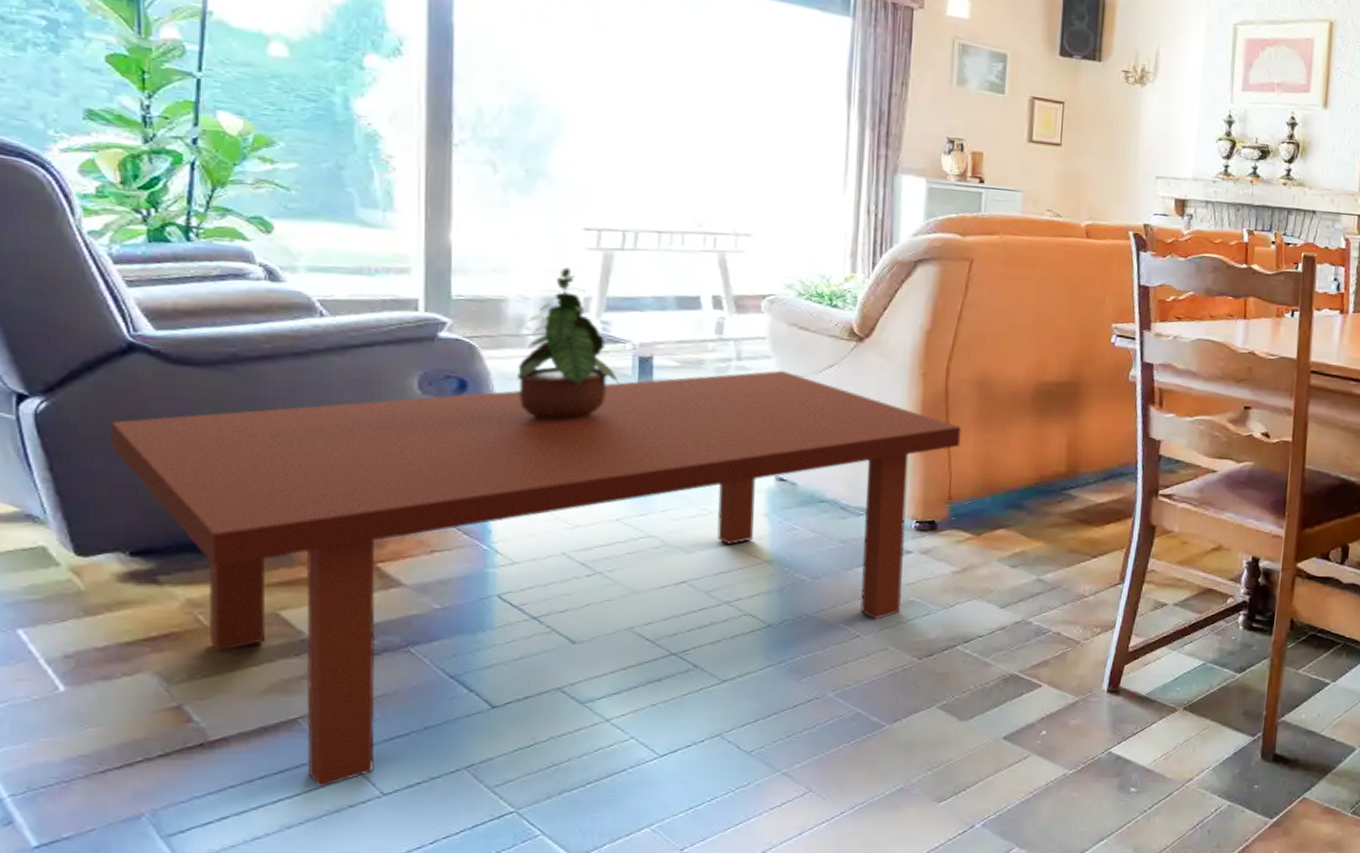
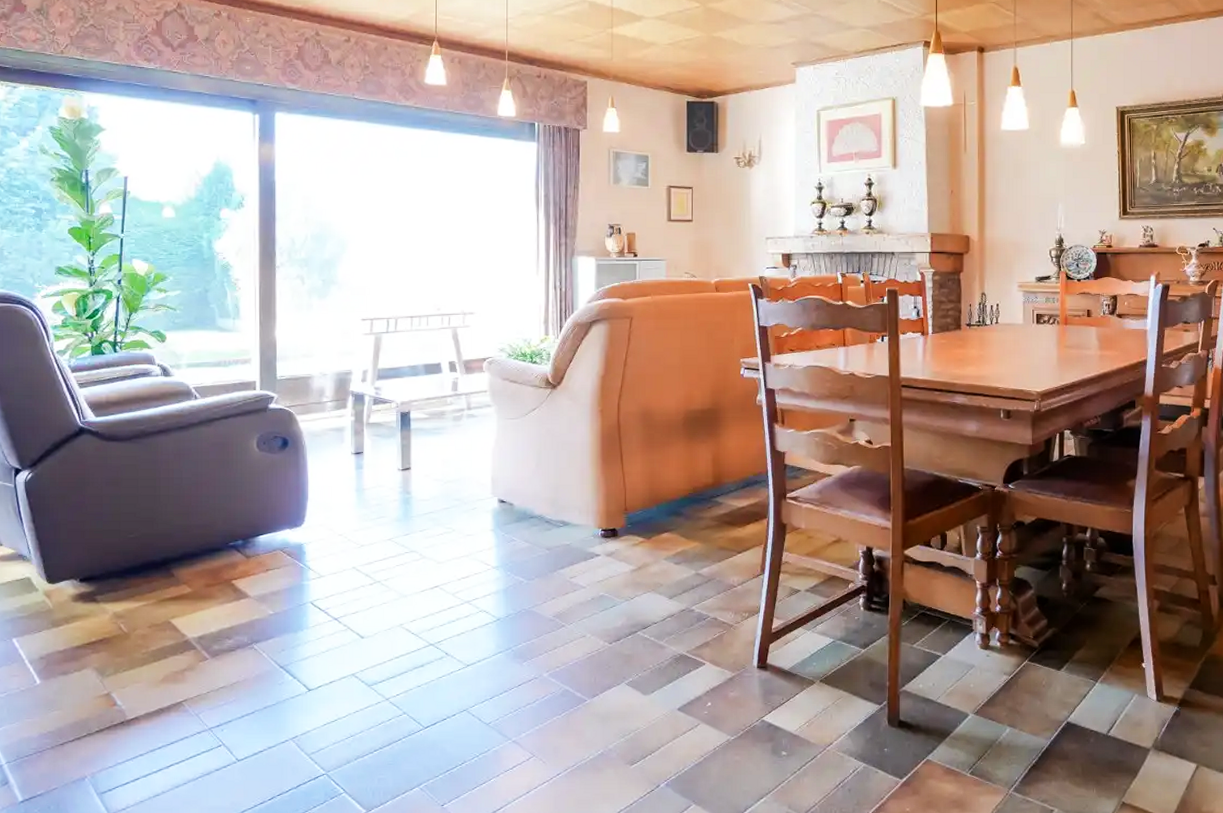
coffee table: present [112,370,962,788] -> none [70,415,632,756]
potted plant: present [516,267,620,422] -> none [319,349,388,466]

